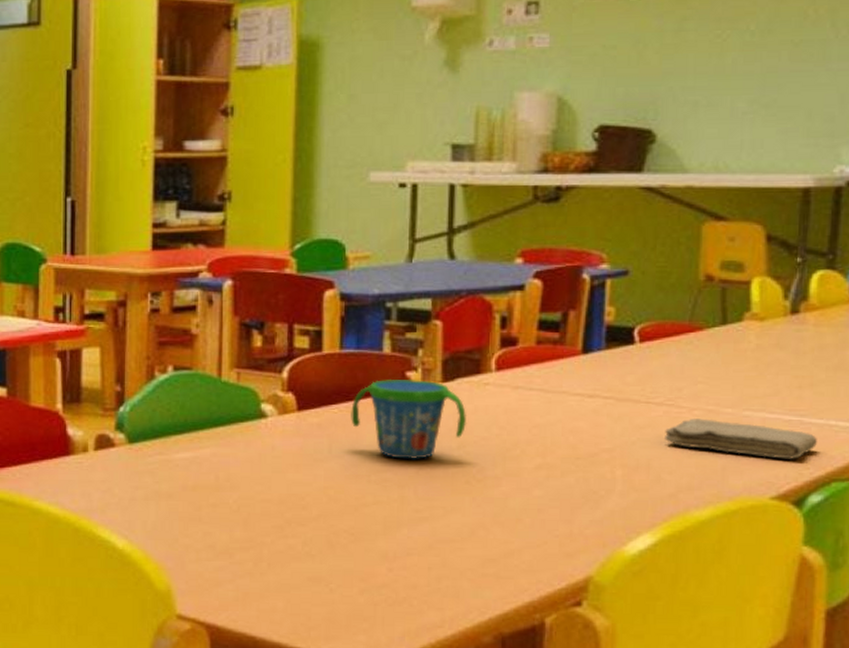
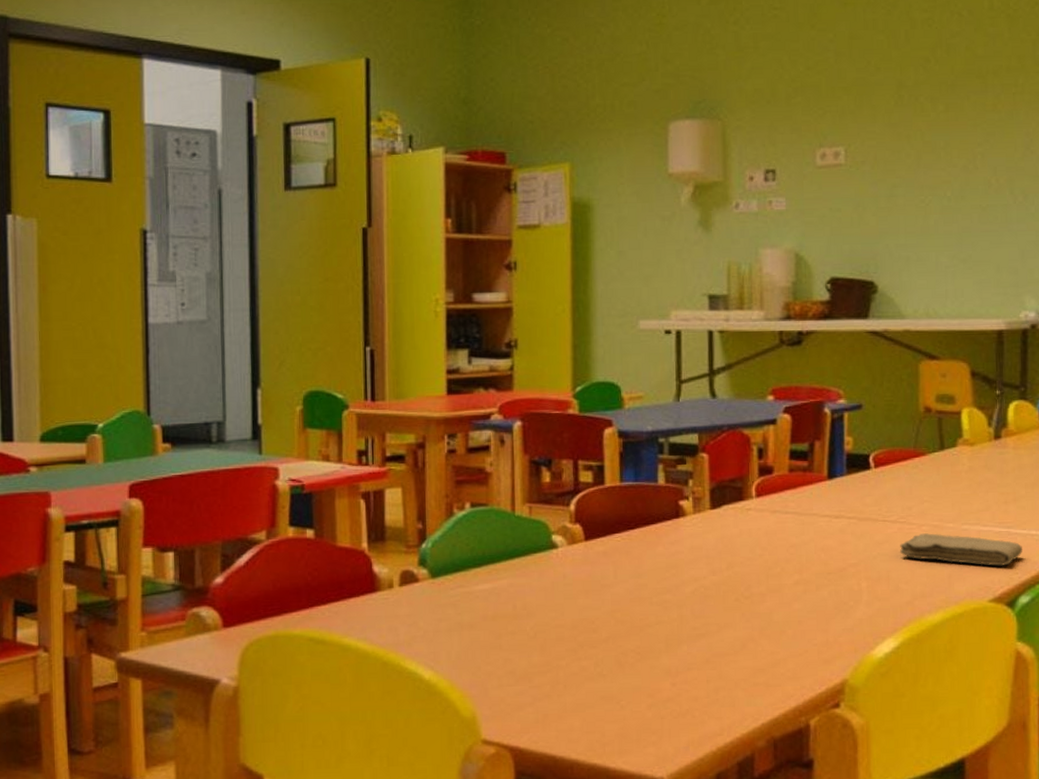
snack cup: present [351,378,467,460] -> none [632,507,734,582]

